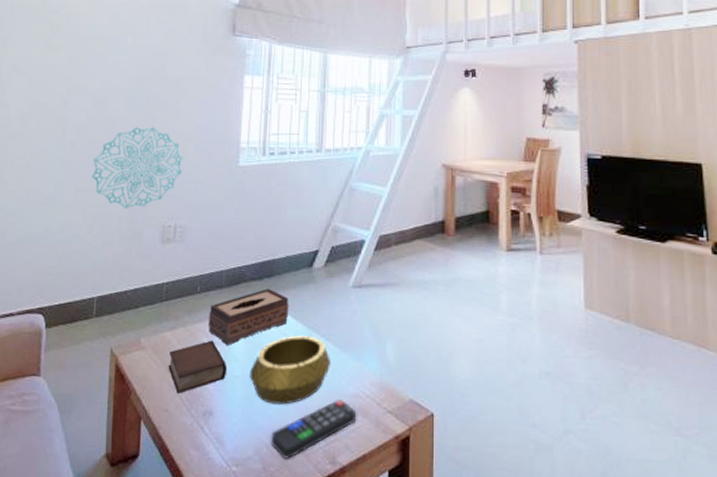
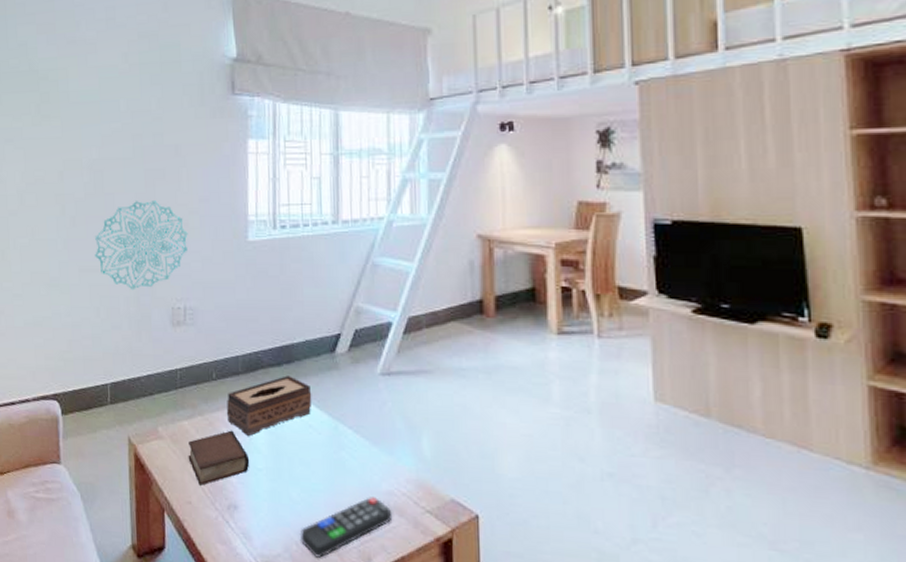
decorative bowl: present [250,335,330,405] -> none [274,426,360,501]

